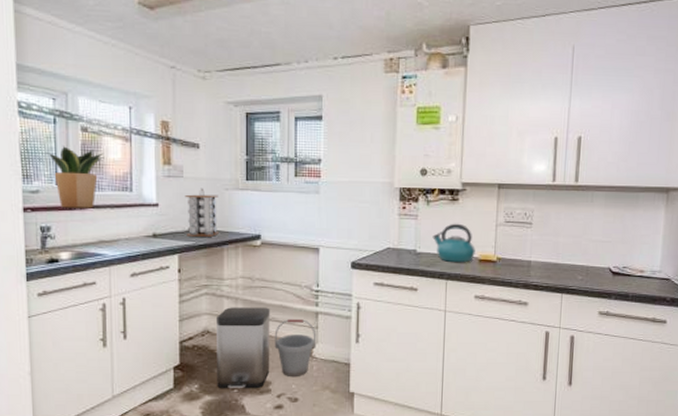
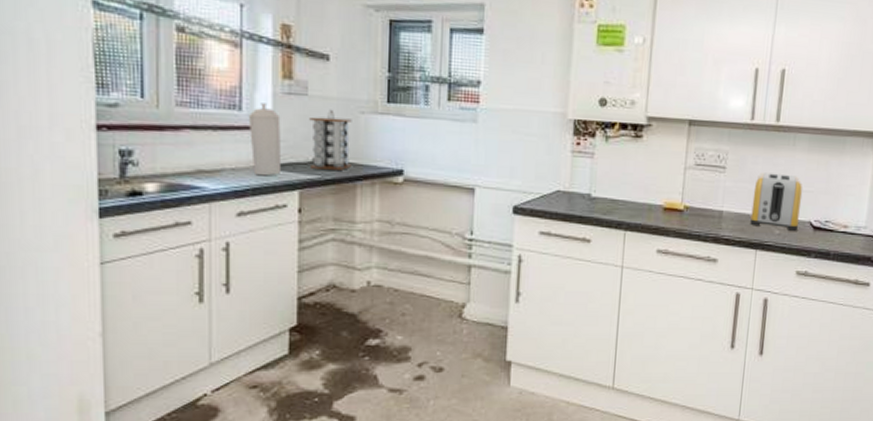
potted plant: present [46,146,104,208] -> none [129,49,206,129]
canister: none [137,185,165,244] -> present [248,103,282,176]
pedal bin: present [217,307,270,389] -> none [344,257,413,356]
bucket: present [274,319,317,376] -> none [416,273,468,341]
kettle: present [432,223,475,263] -> none [610,164,660,211]
toaster: none [556,226,602,278] -> present [750,172,804,232]

